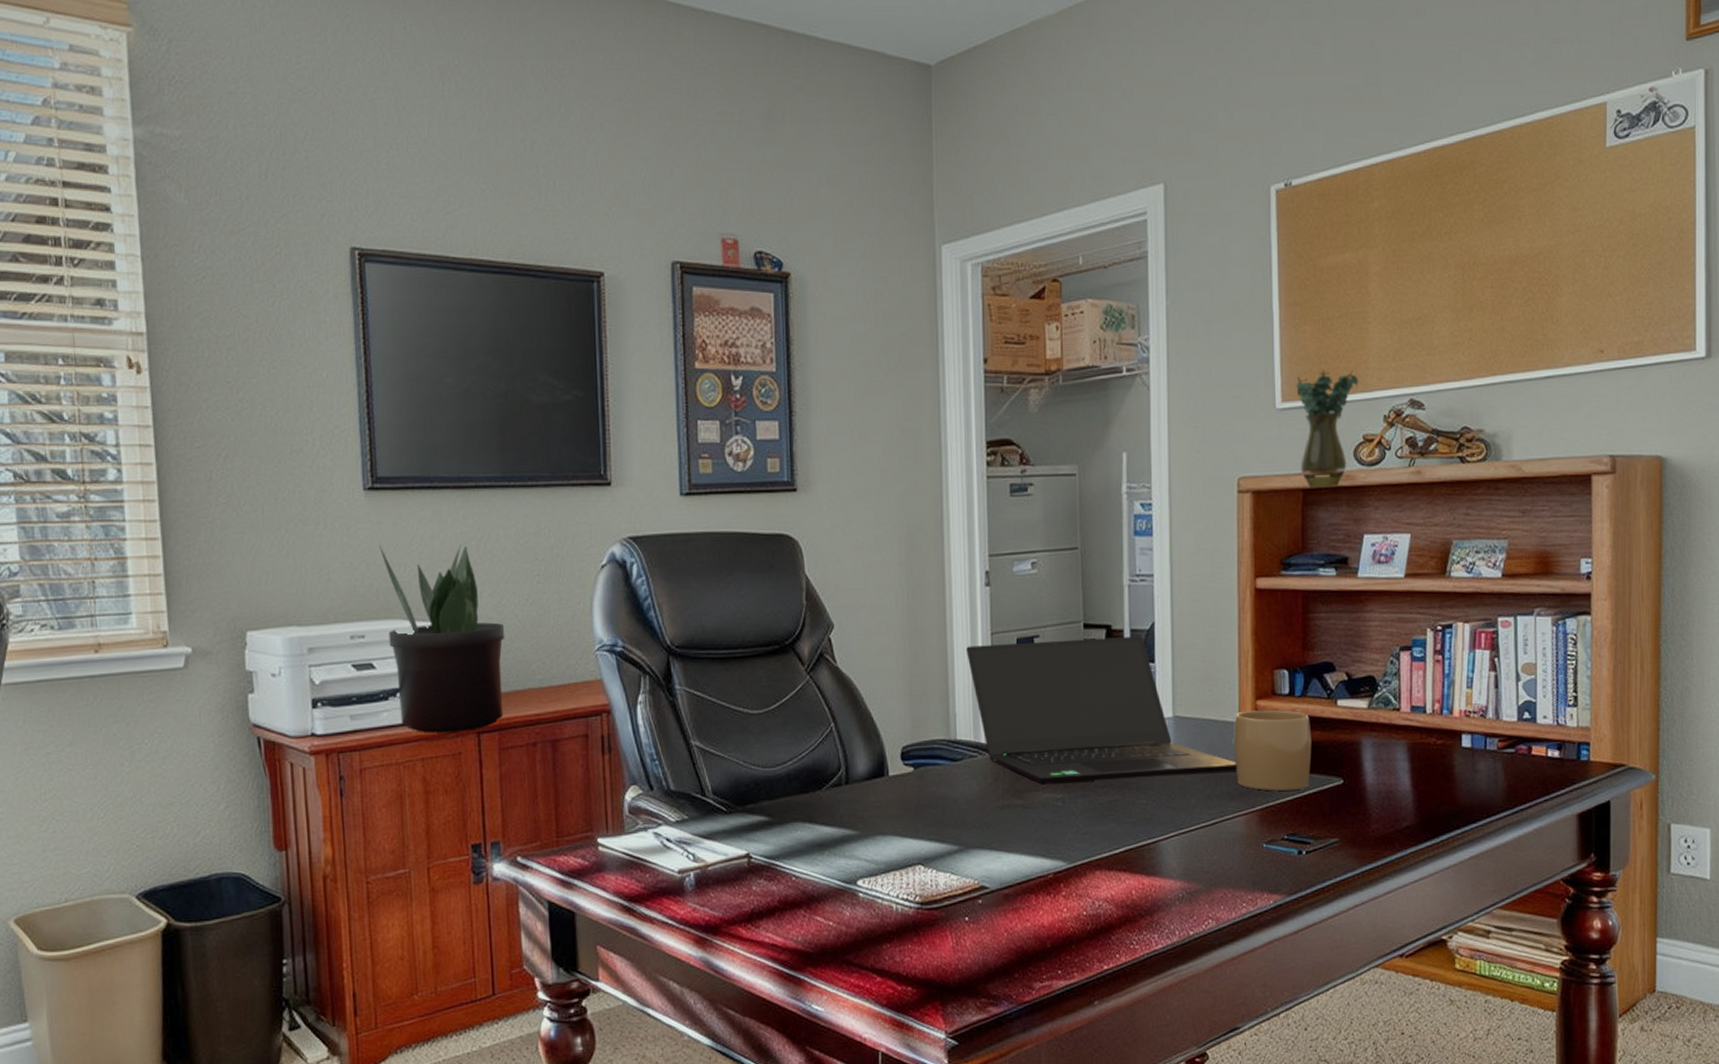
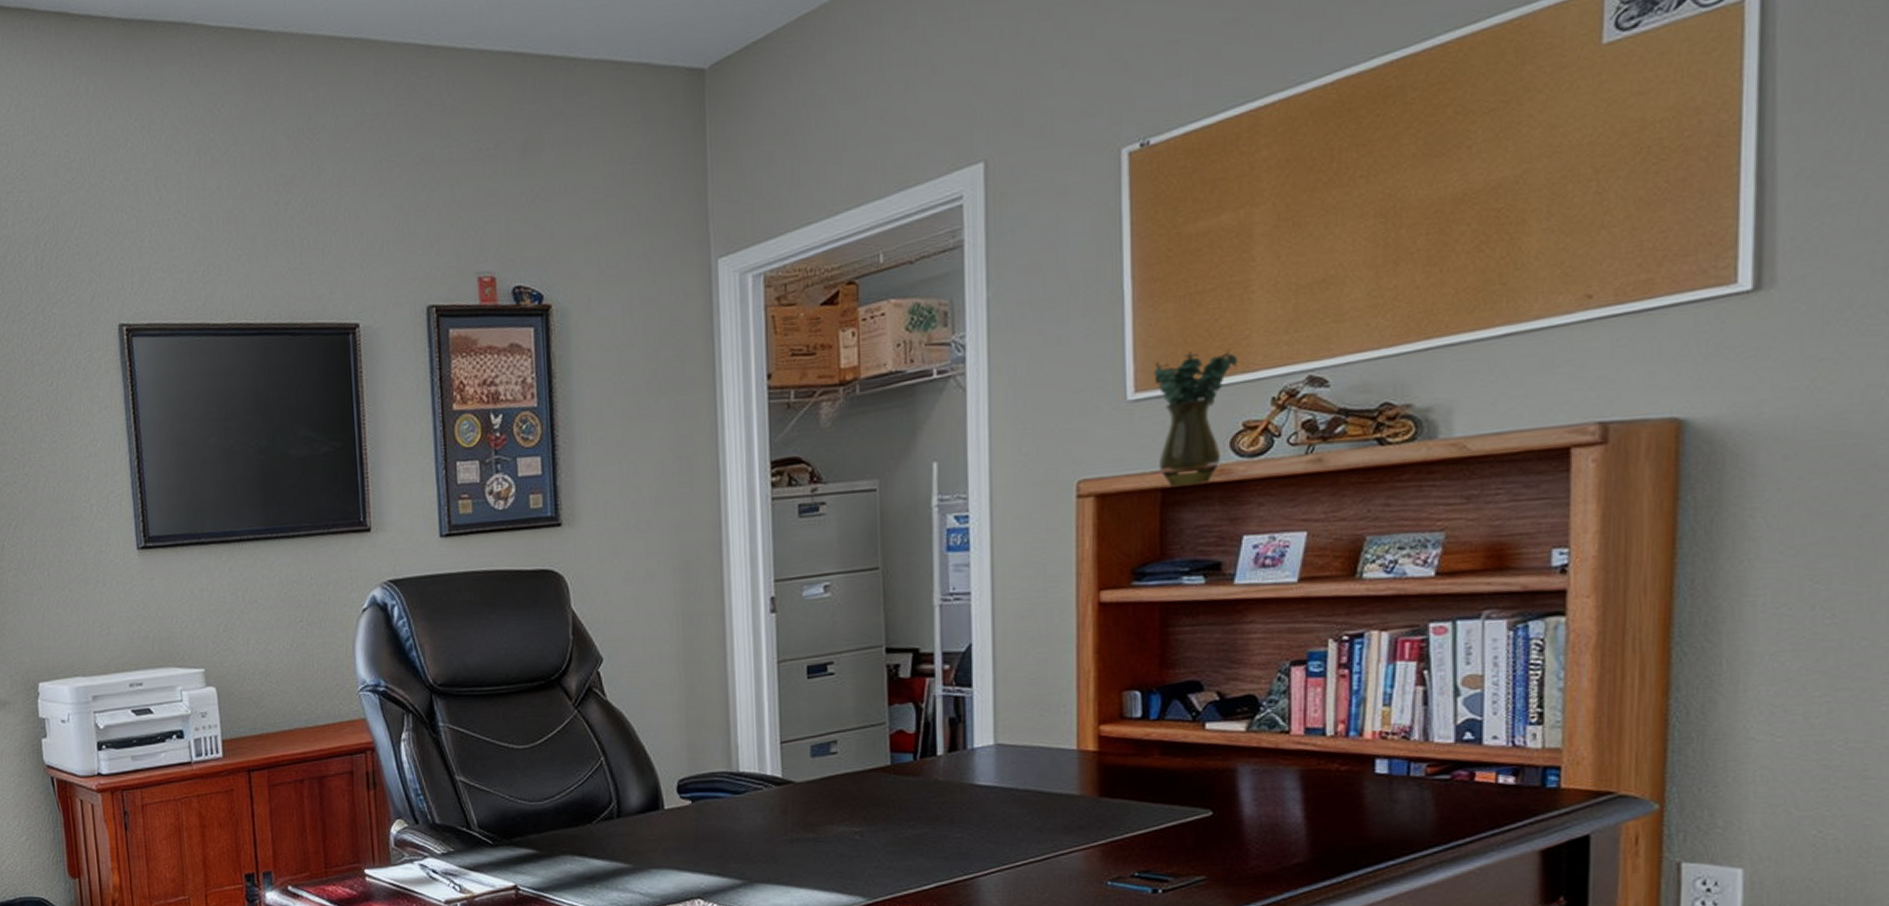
planter: present [379,543,505,733] -> none [153,594,272,772]
laptop: present [966,636,1237,784] -> none [749,659,1074,817]
mug: present [1234,709,1312,791] -> none [1070,735,1171,824]

